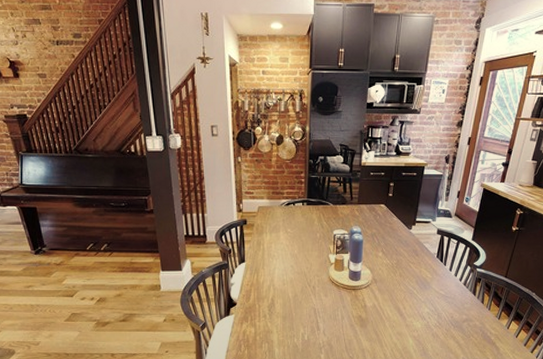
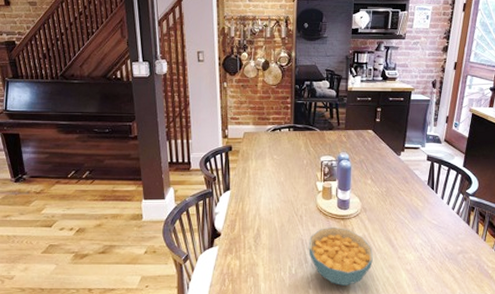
cereal bowl: none [320,296,382,351] -> present [308,226,373,285]

